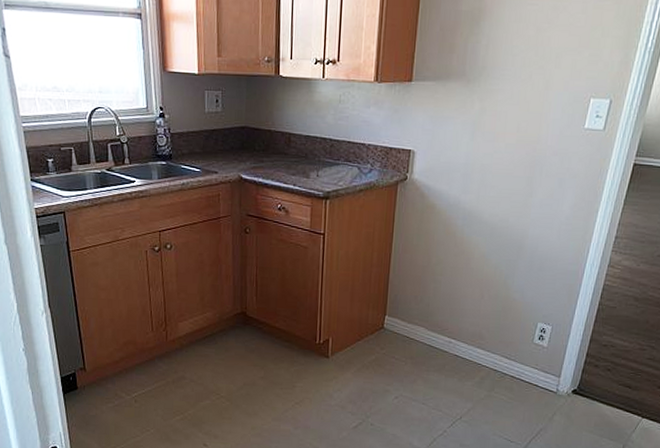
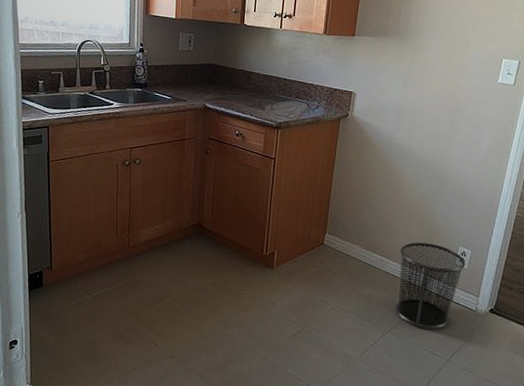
trash can: none [466,320,545,414] -> present [395,242,466,329]

